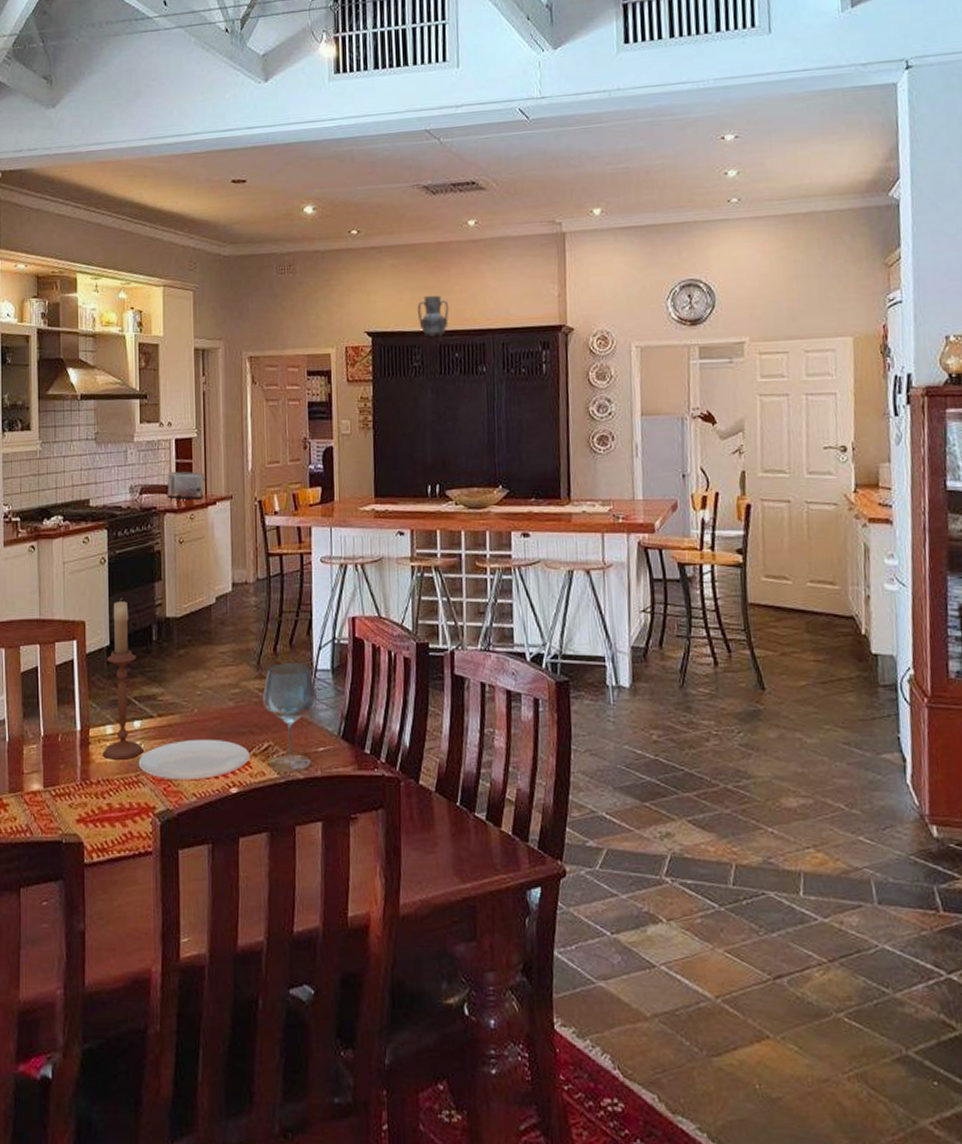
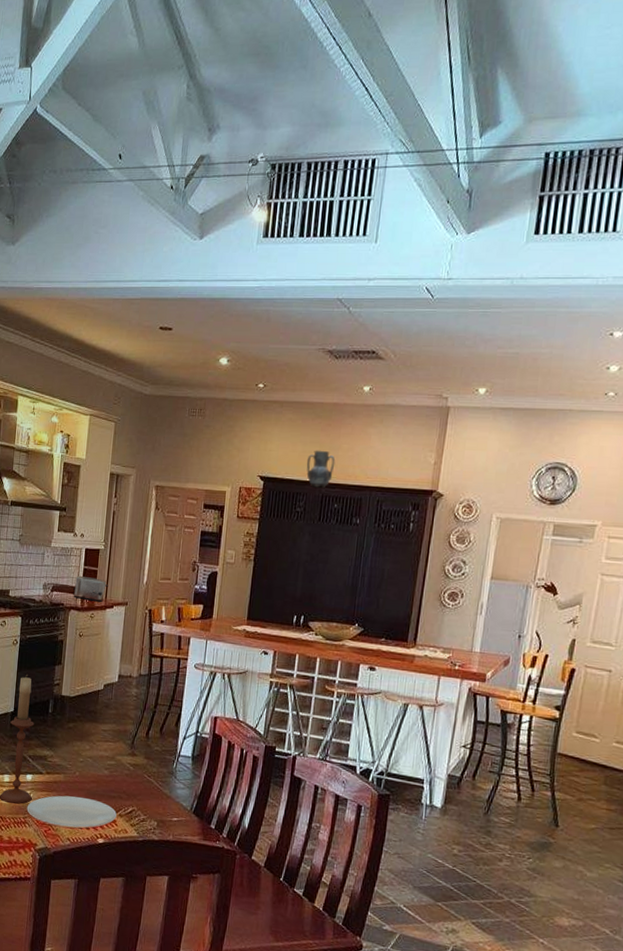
wine glass: present [262,663,317,773] -> none [130,745,177,834]

